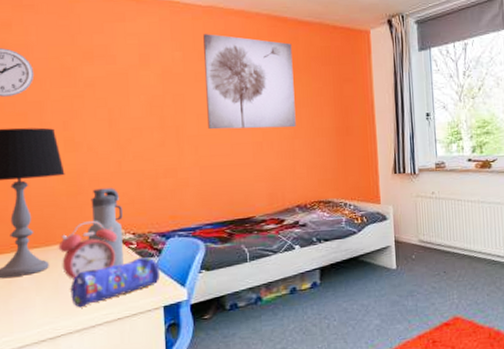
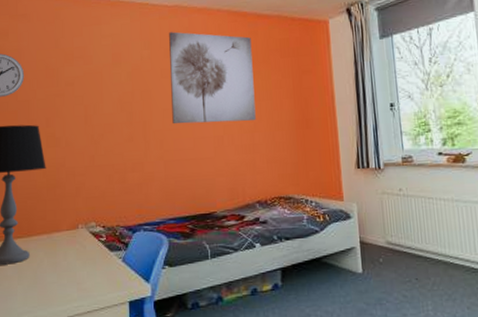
alarm clock: present [58,221,117,292] -> none [38,213,88,283]
pencil case: present [70,257,161,308] -> none [47,250,127,299]
water bottle: present [88,188,124,267] -> none [64,181,94,259]

